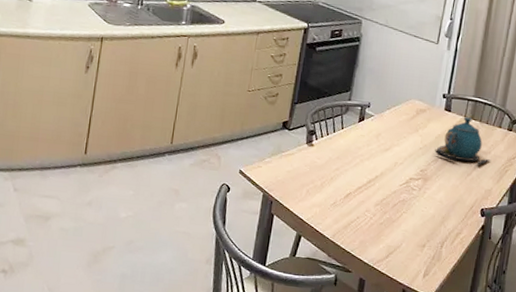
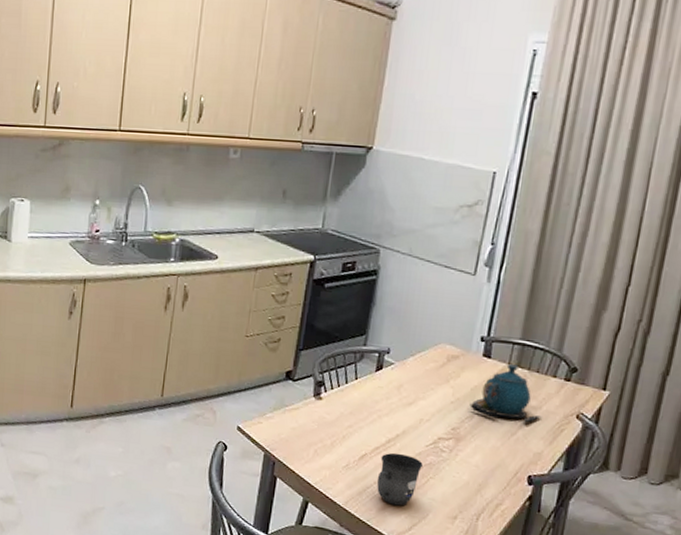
mug: none [359,191,397,237] -> present [376,452,423,506]

